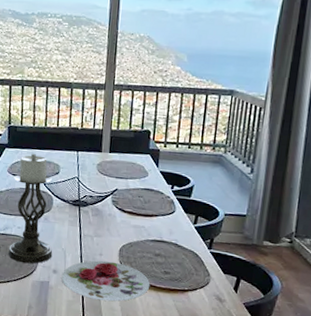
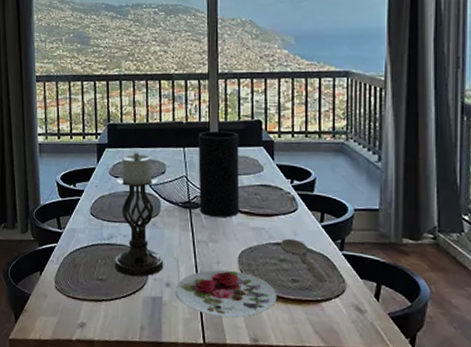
vase: none [87,137,129,216] -> present [198,130,240,218]
wooden spoon: none [157,236,195,276] -> present [281,238,327,283]

